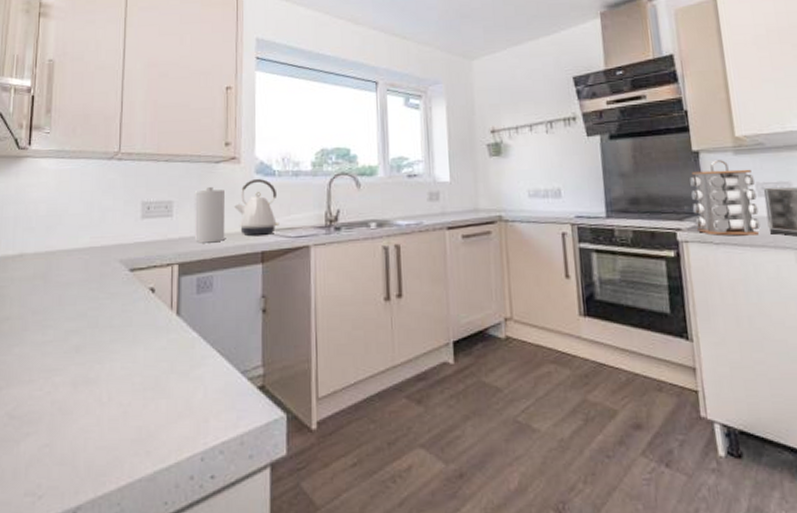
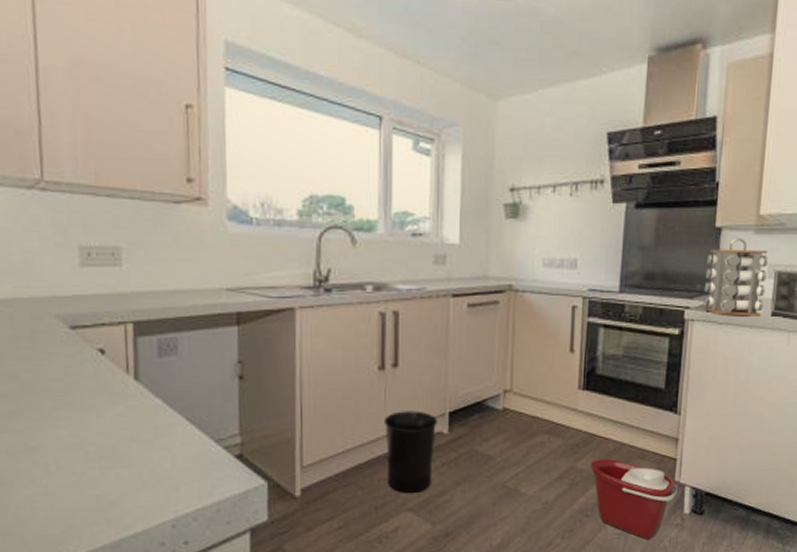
paper towel holder: present [194,187,225,243] -> none [148,233,191,300]
kettle: present [234,178,280,236] -> none [202,225,258,293]
waste bin: none [391,340,443,427] -> present [383,410,438,493]
bucket: none [602,391,706,488] -> present [589,459,678,540]

